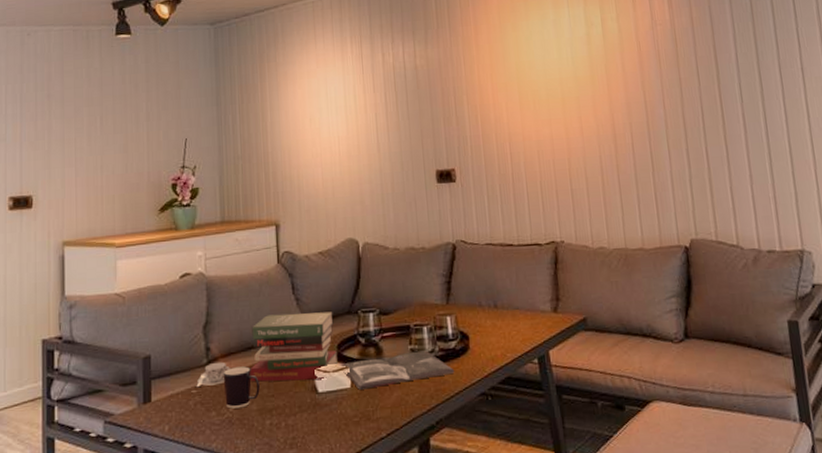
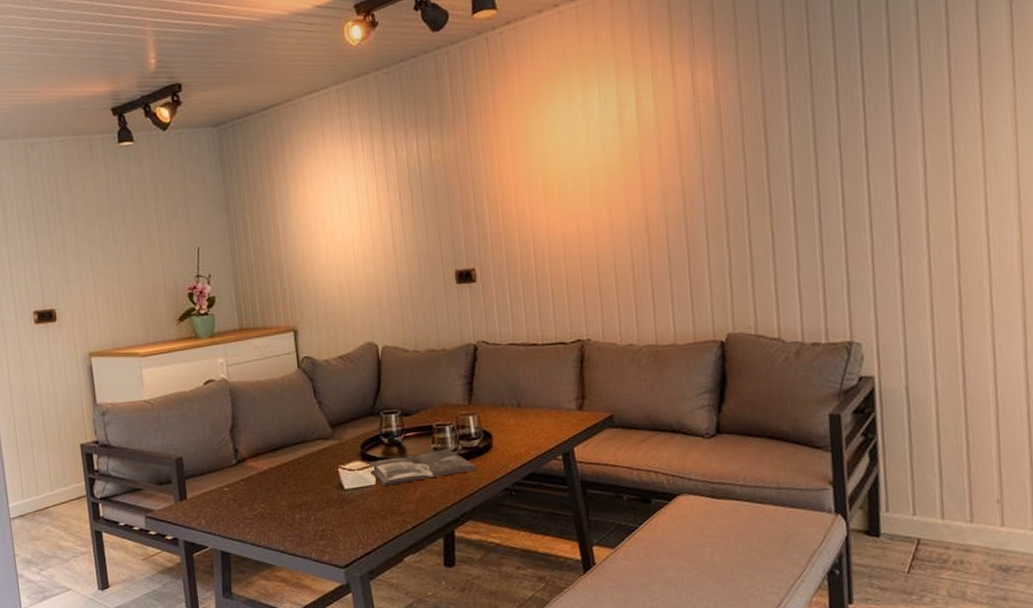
teacup: present [196,362,230,388] -> none [227,462,259,486]
mug: present [223,366,260,409] -> none [252,466,288,505]
books: present [250,311,338,382] -> none [276,413,362,480]

